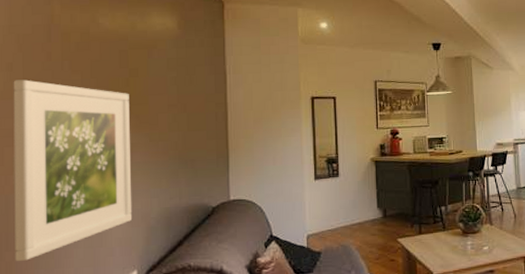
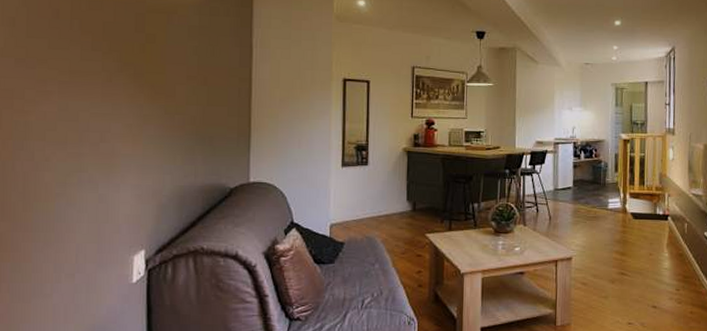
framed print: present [13,79,133,261] -> none [11,36,145,232]

